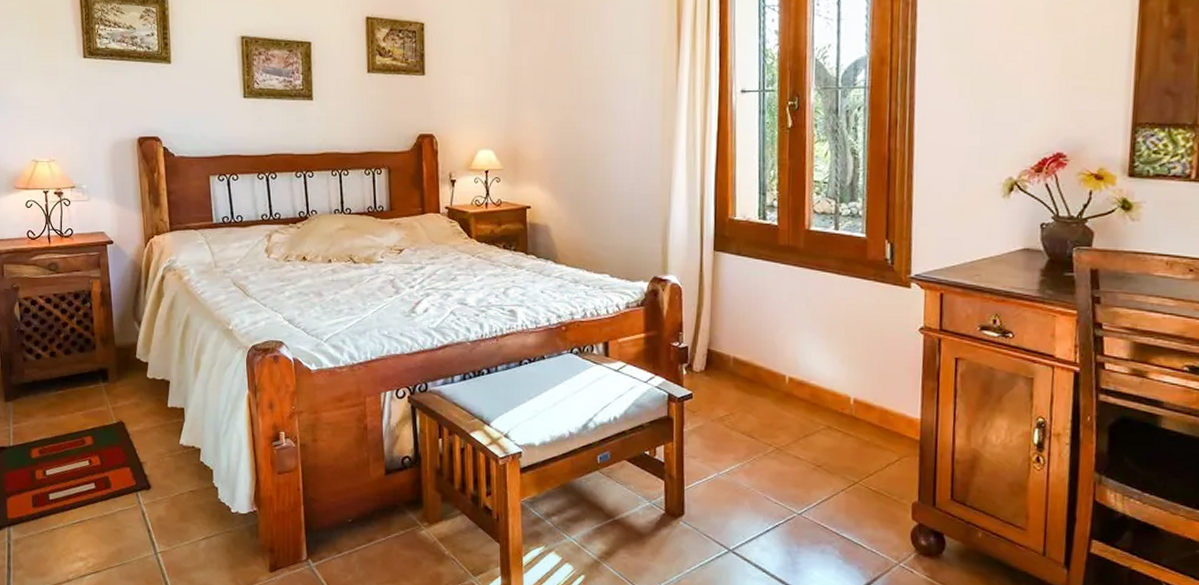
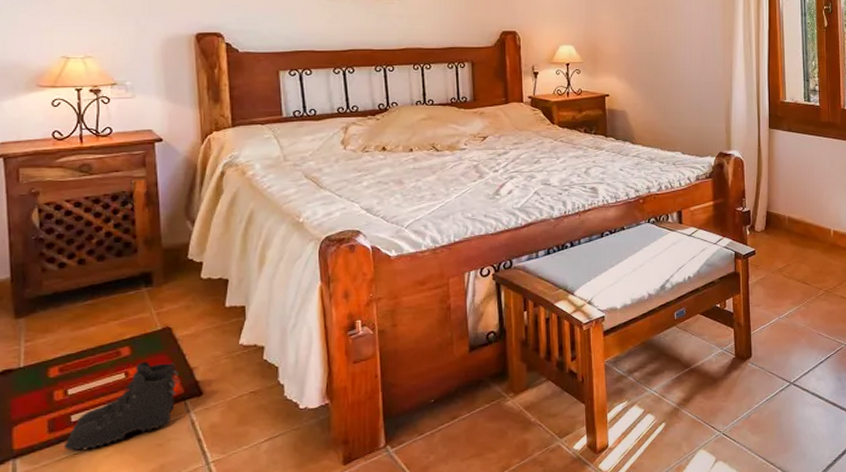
boots: none [44,452,132,527] -> present [63,361,180,451]

